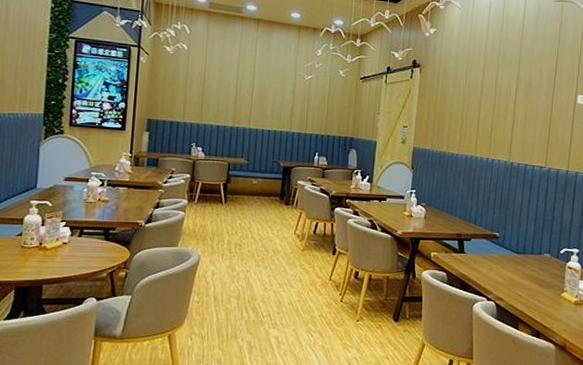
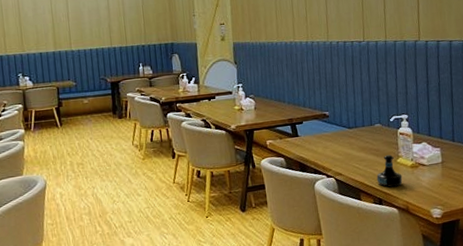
tequila bottle: none [538,287,564,322] -> present [376,155,403,188]

